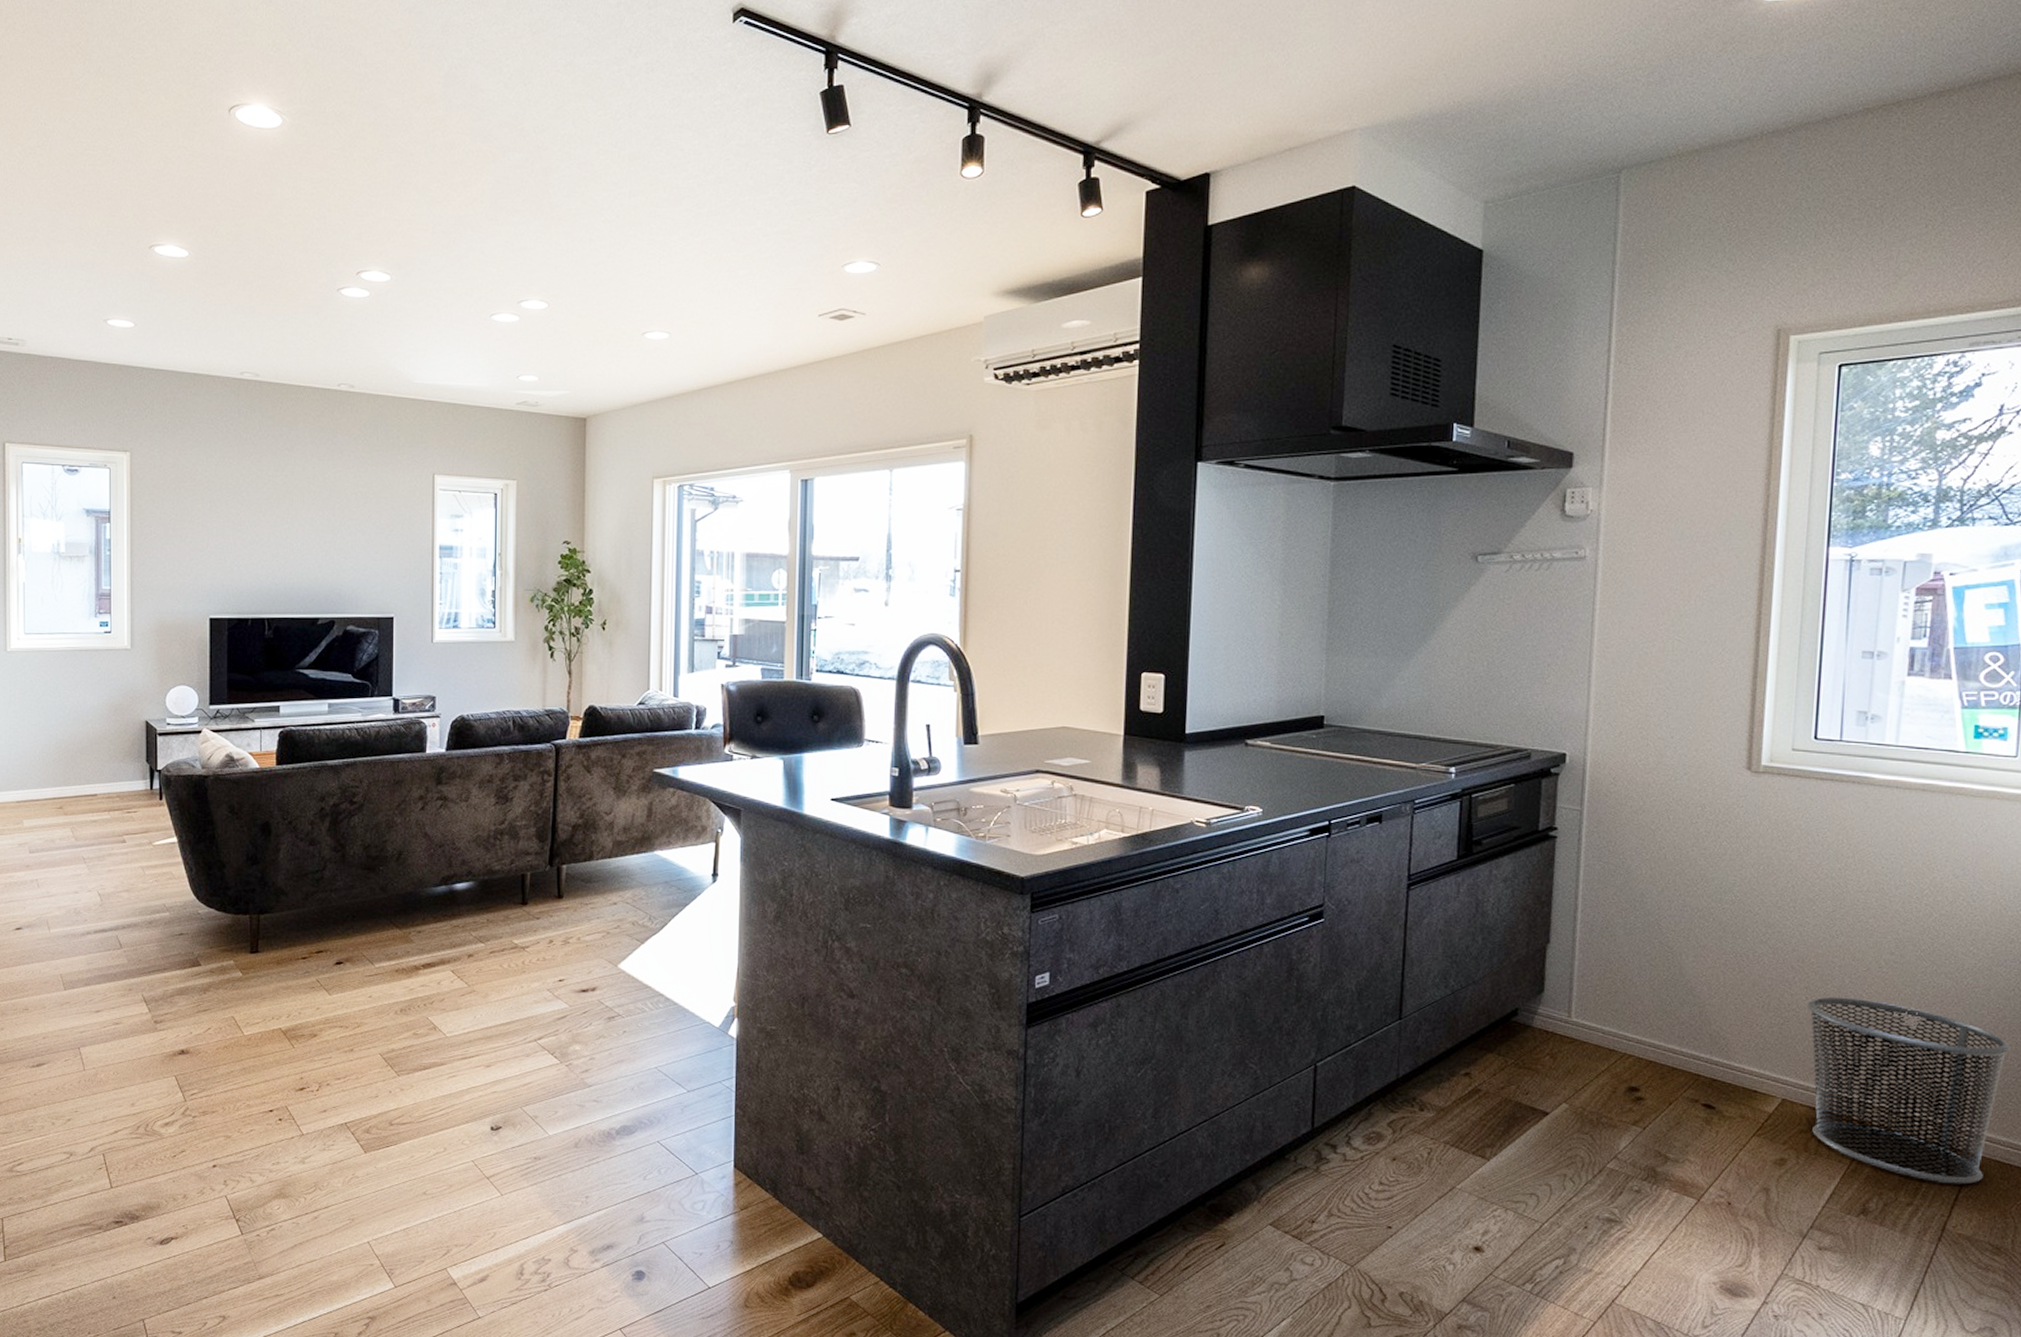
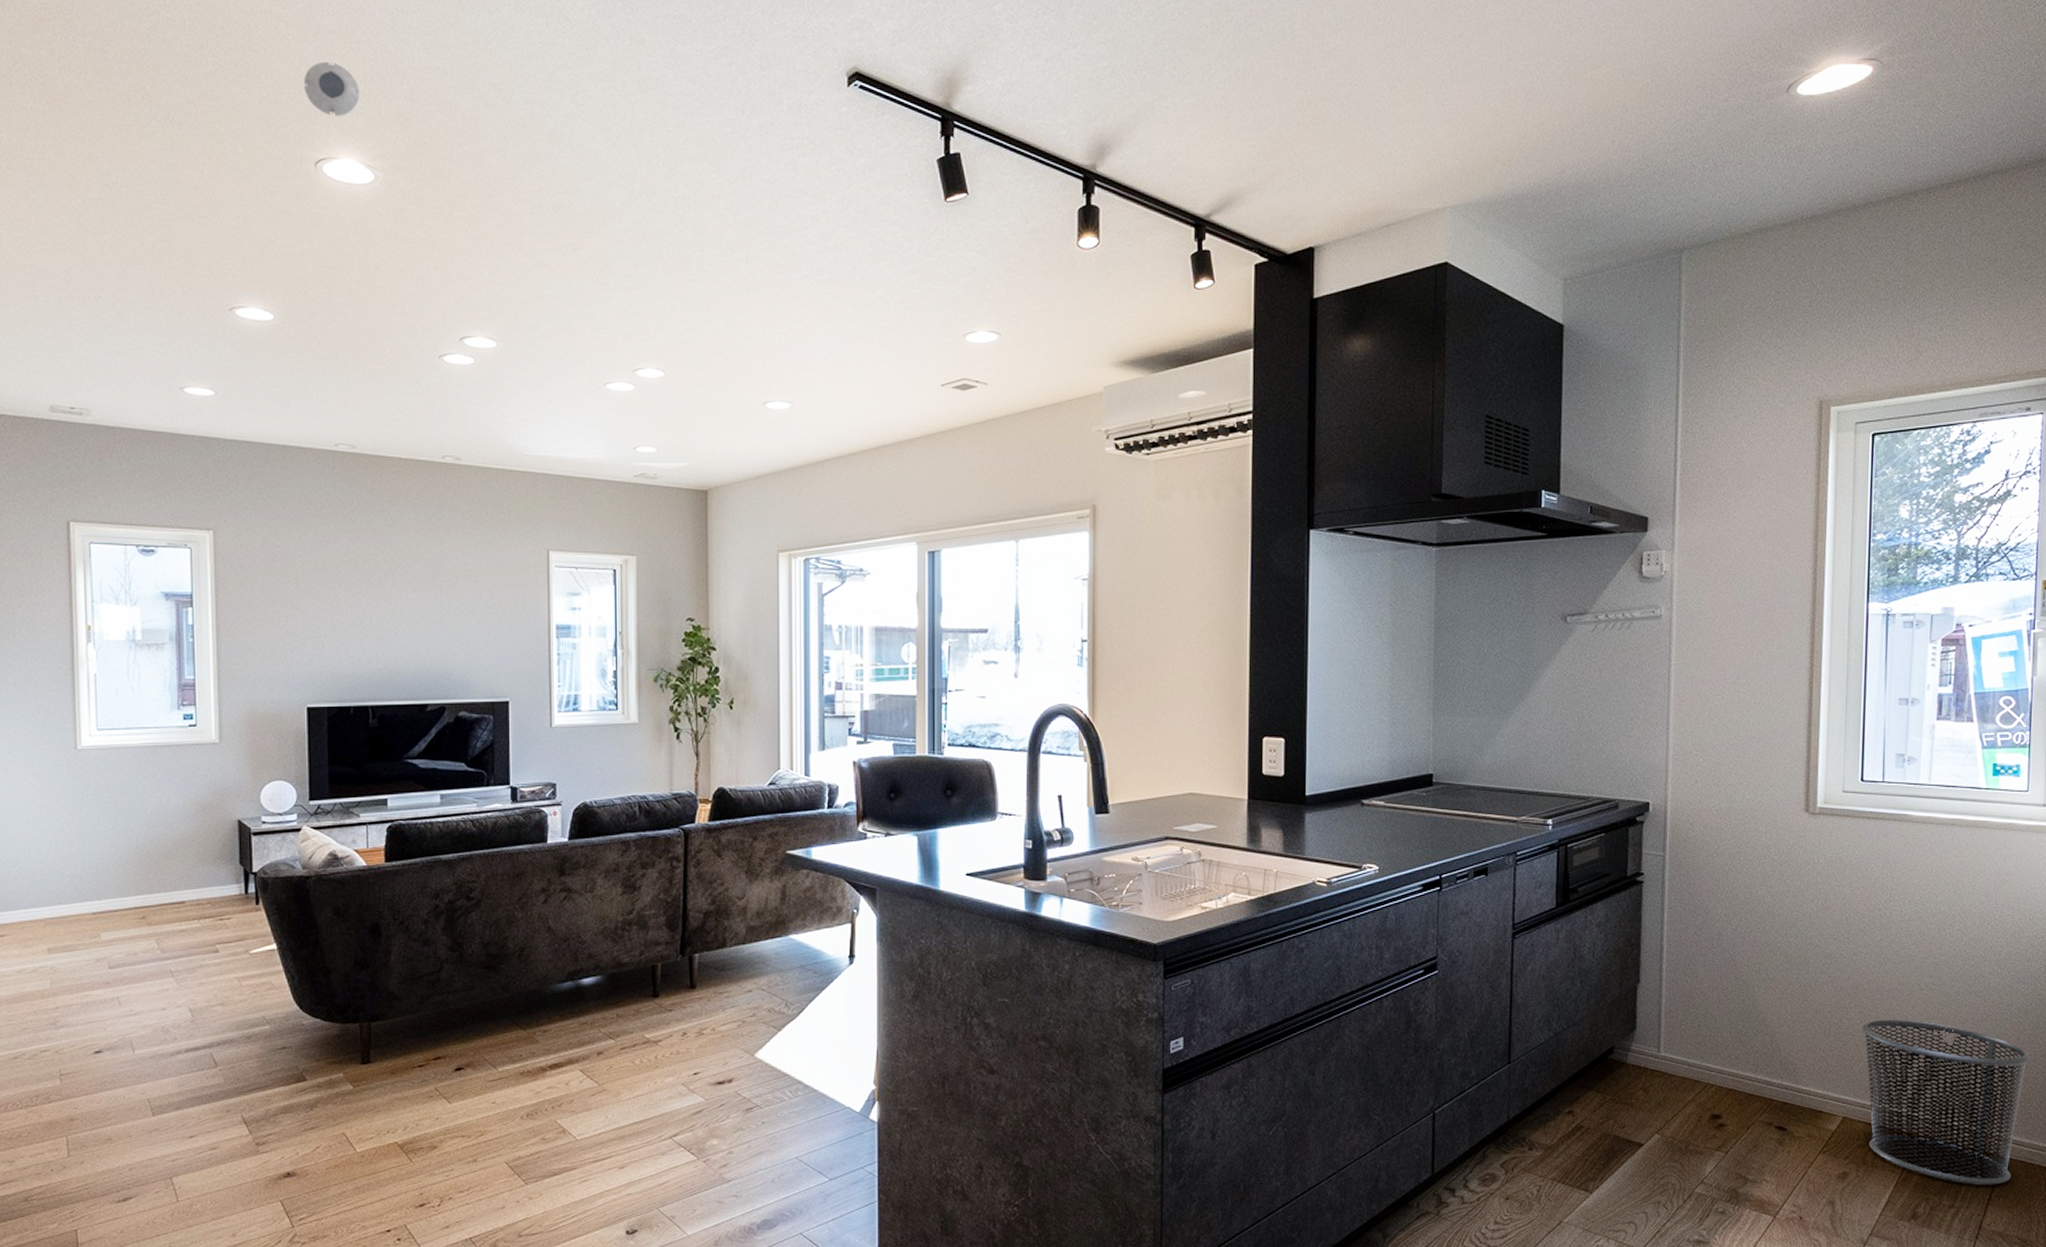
smoke detector: none [220,13,270,65] -> present [303,61,359,116]

